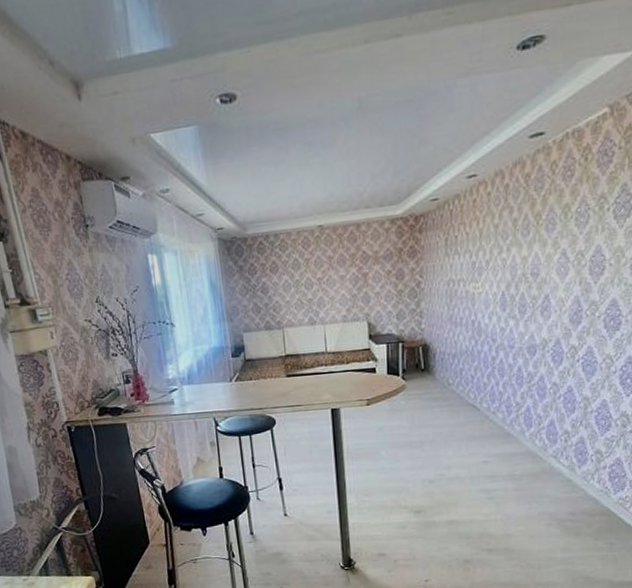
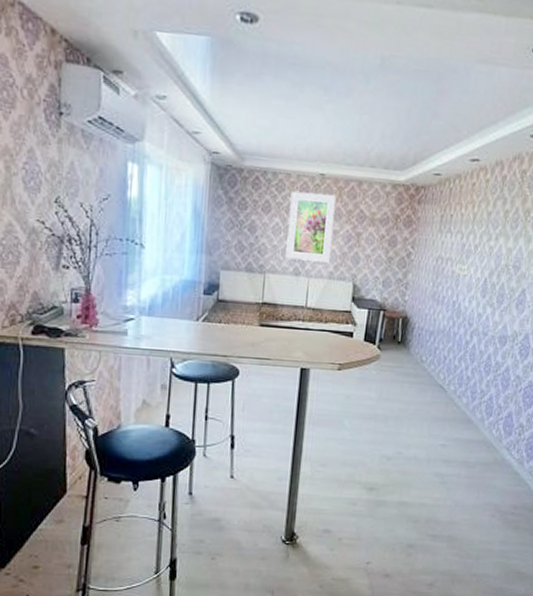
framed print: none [294,242,341,311] -> present [285,191,336,262]

